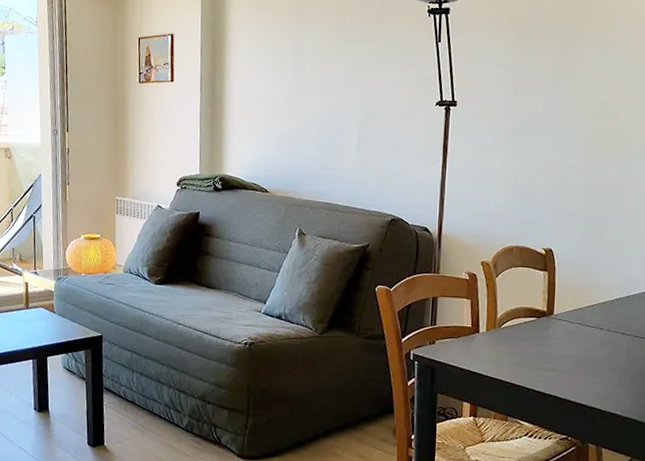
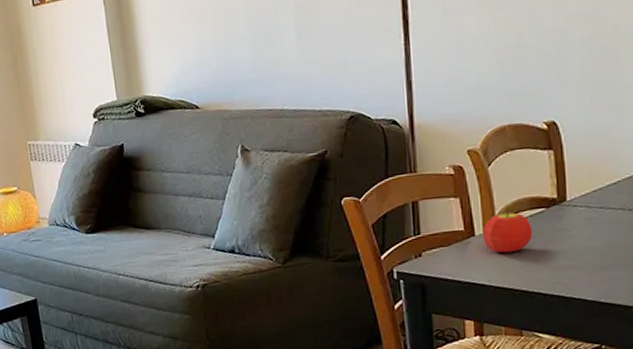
fruit: none [485,315,525,351] -> present [482,210,533,253]

